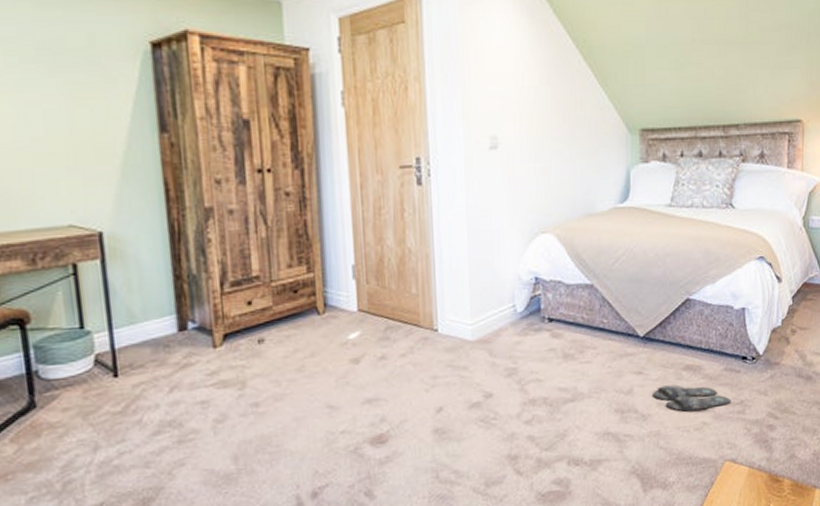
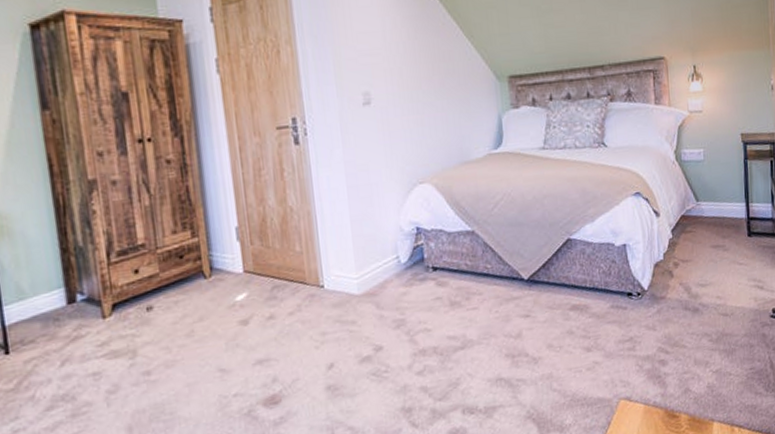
slippers: present [653,384,731,412] -> none [542,325,621,353]

